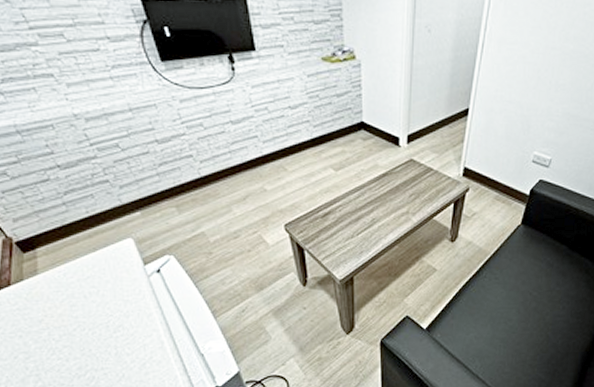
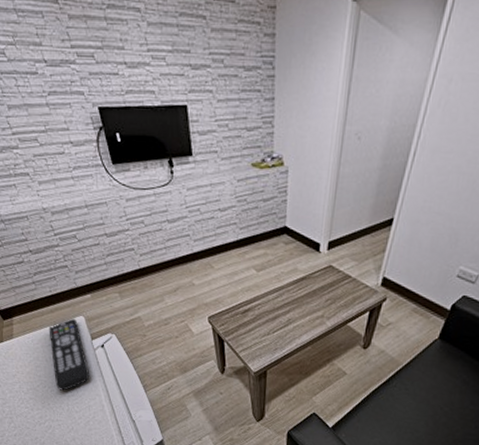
remote control: none [86,241,144,331] -> present [48,318,90,391]

